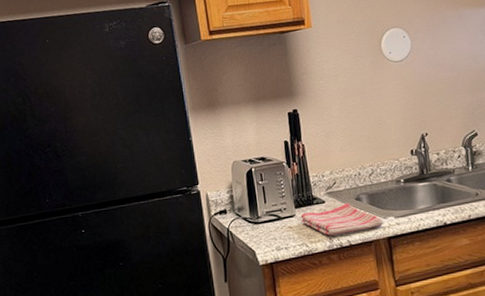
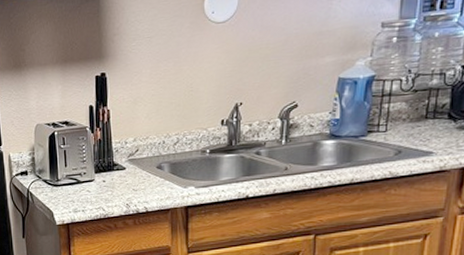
dish towel: present [300,202,384,236] -> none [100,170,183,201]

